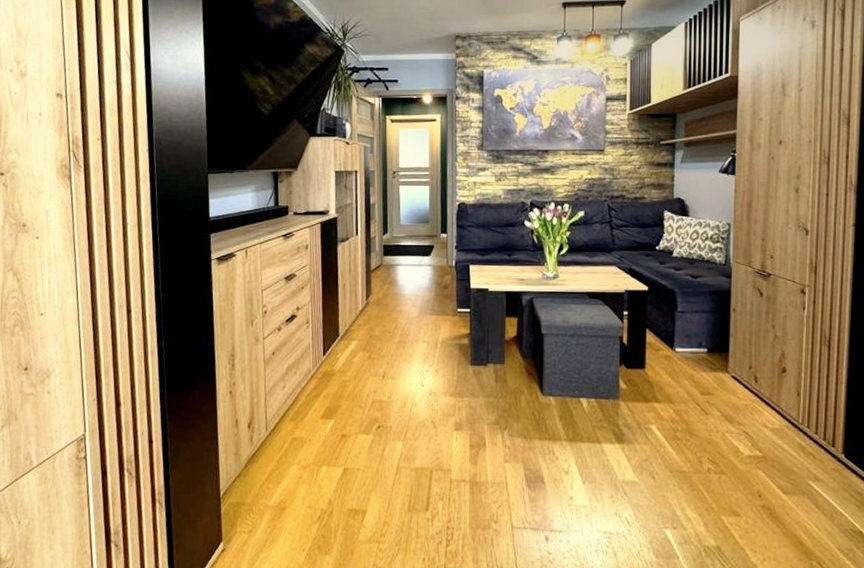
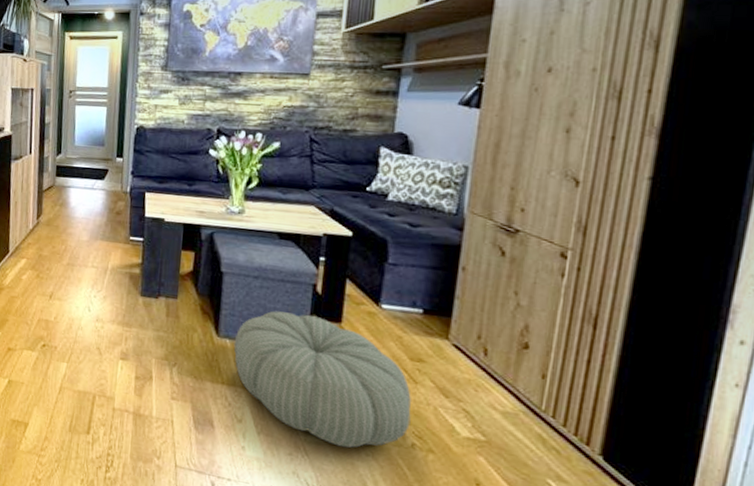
pouf: none [557,365,705,482] -> present [233,311,411,448]

